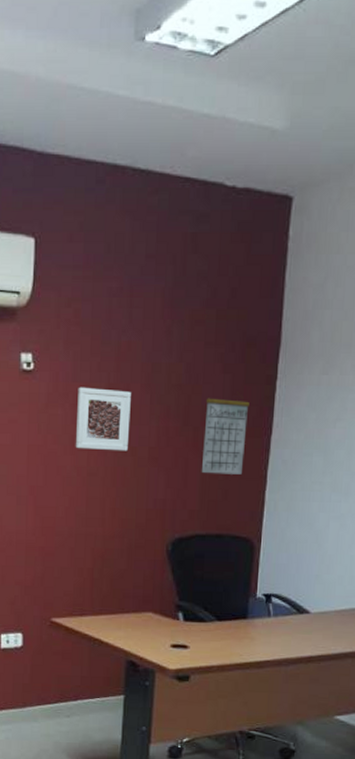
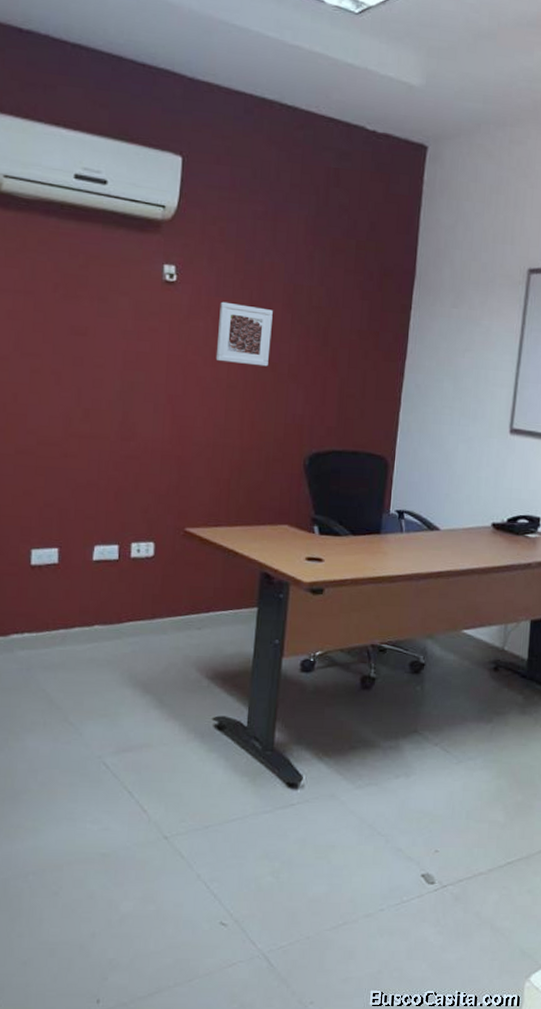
calendar: present [201,391,250,475] -> none [339,317,386,395]

